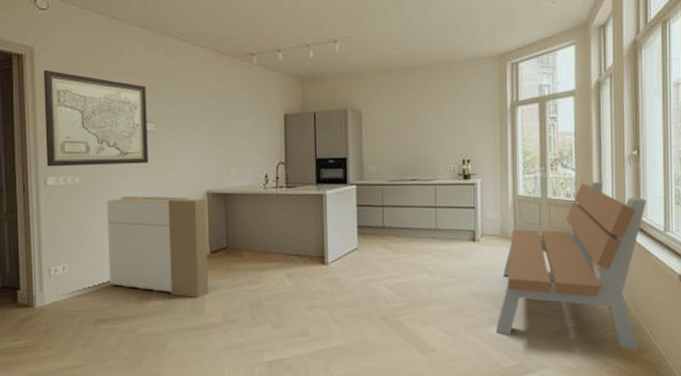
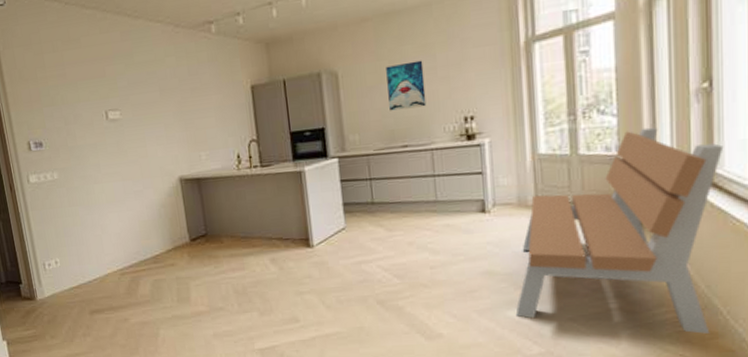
wall art: present [43,70,148,167] -> none [10,67,119,165]
storage cabinet: present [107,196,209,299] -> none [86,185,193,287]
wall art: none [402,109,433,149] -> present [386,60,426,111]

